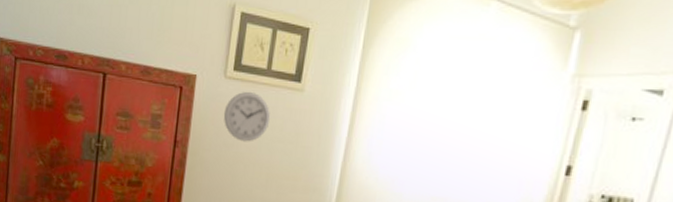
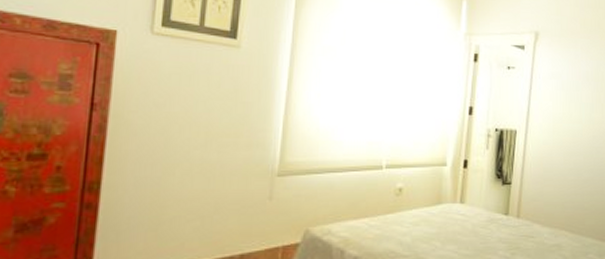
wall clock: present [223,91,271,142] -> none [151,48,207,101]

